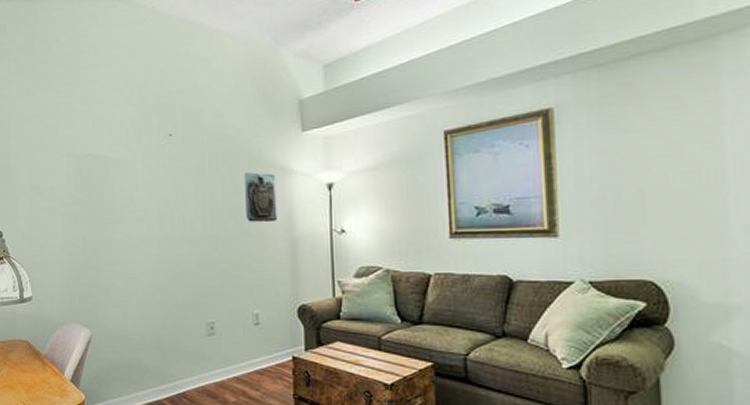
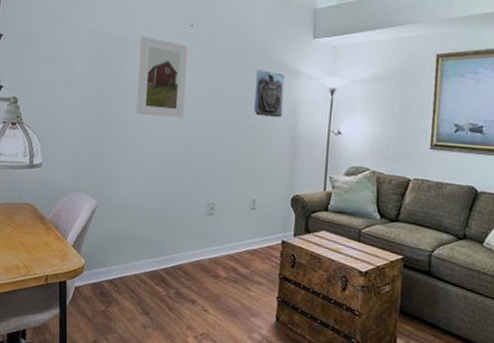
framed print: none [119,152,171,236] -> present [136,36,188,118]

